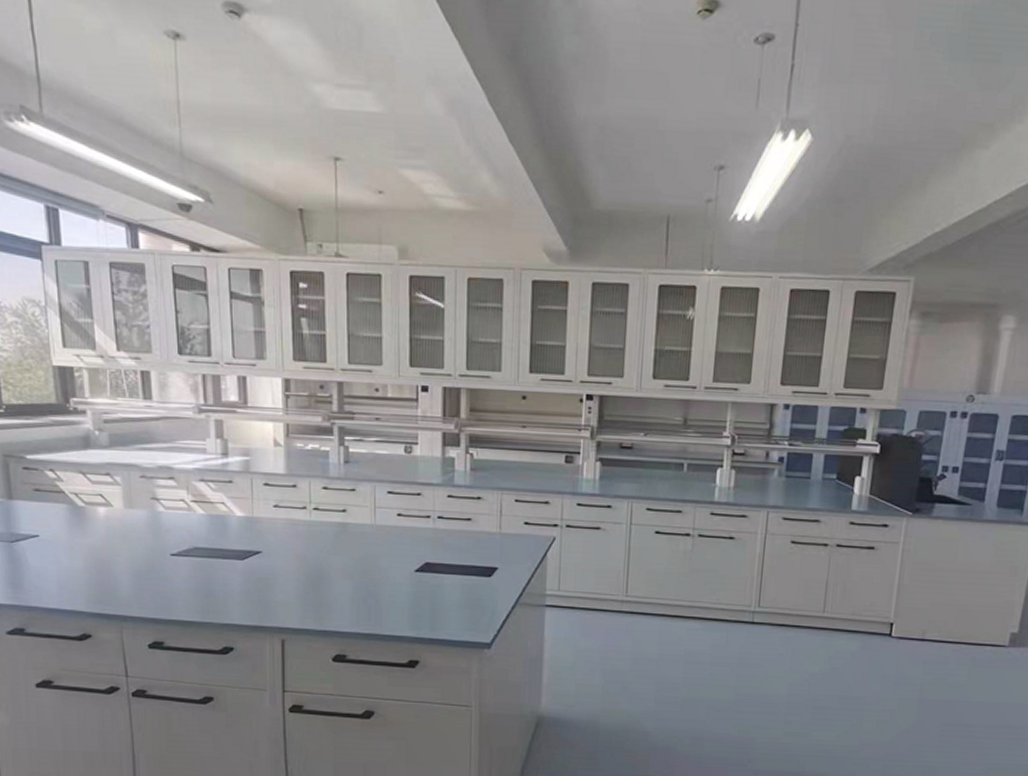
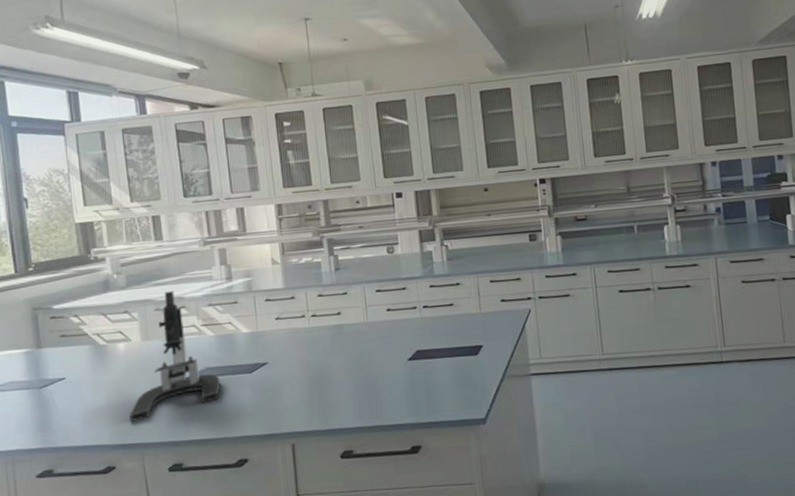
microscope: none [108,458,208,592] -> present [129,291,221,422]

